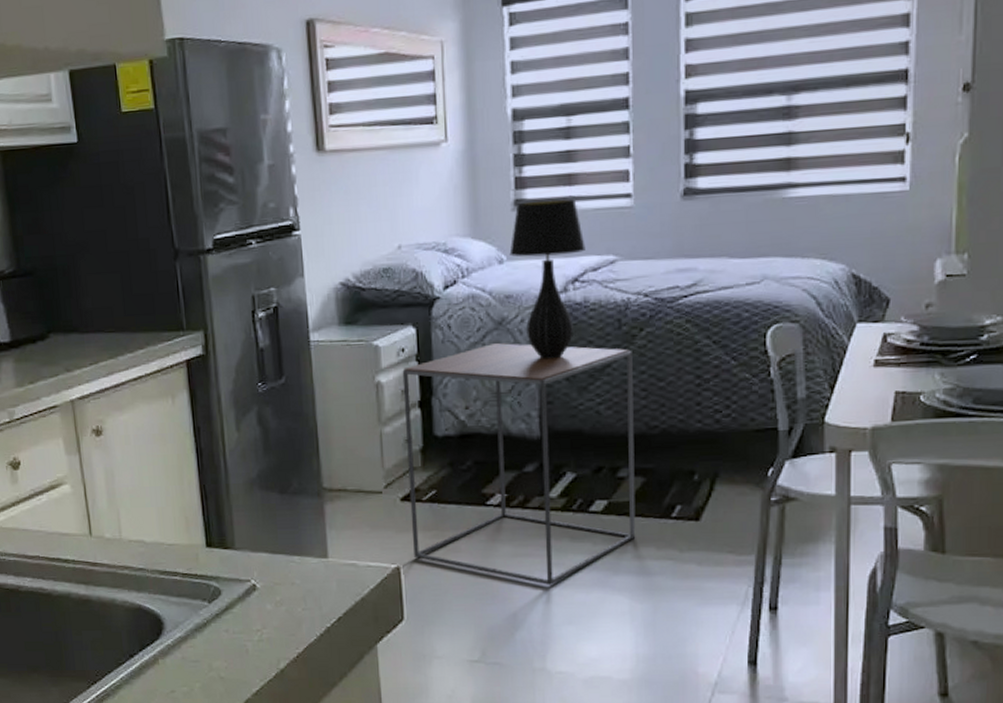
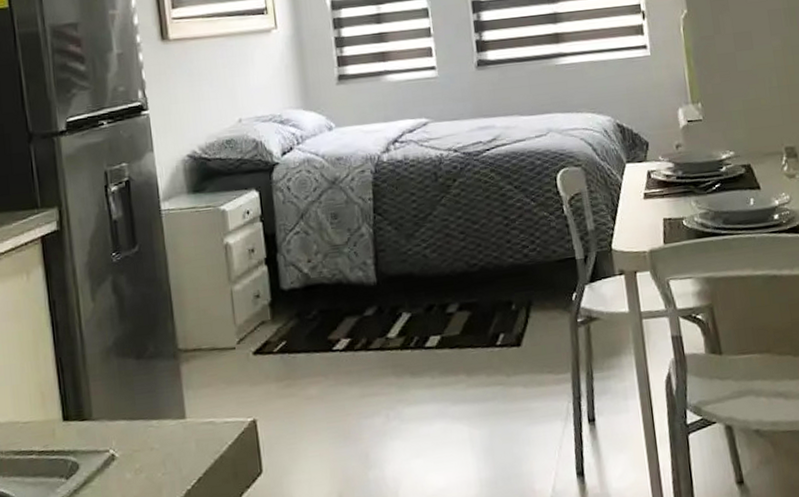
side table: present [402,343,636,586] -> none [248,198,468,423]
table lamp: present [509,198,586,360] -> none [337,72,402,212]

